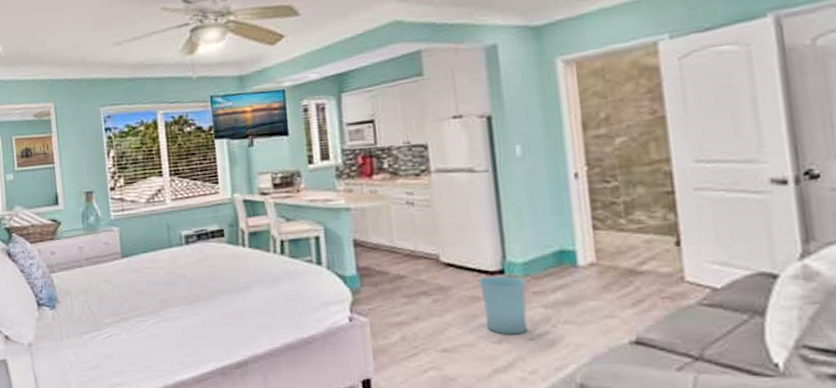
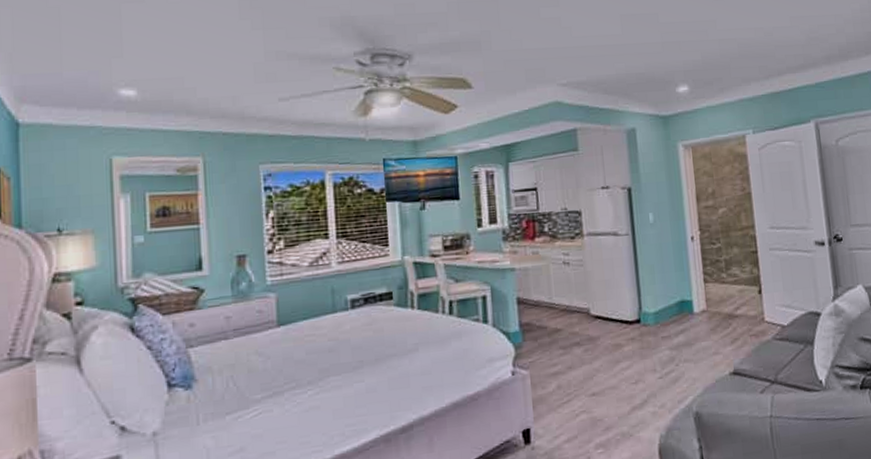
waste bin: present [477,276,528,335] -> none [620,324,658,376]

